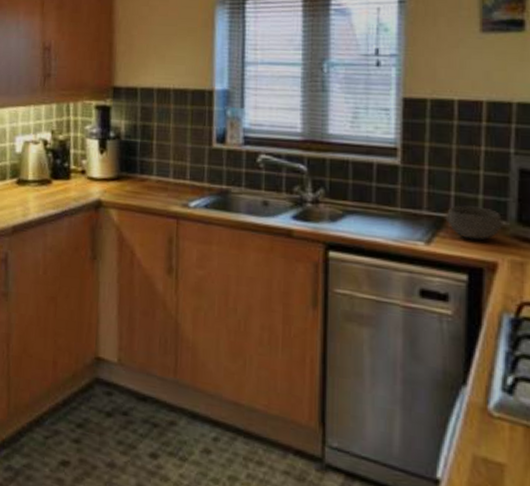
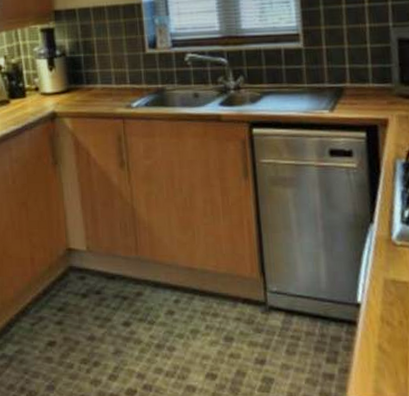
bowl: present [445,205,504,240] -> none [343,74,390,103]

